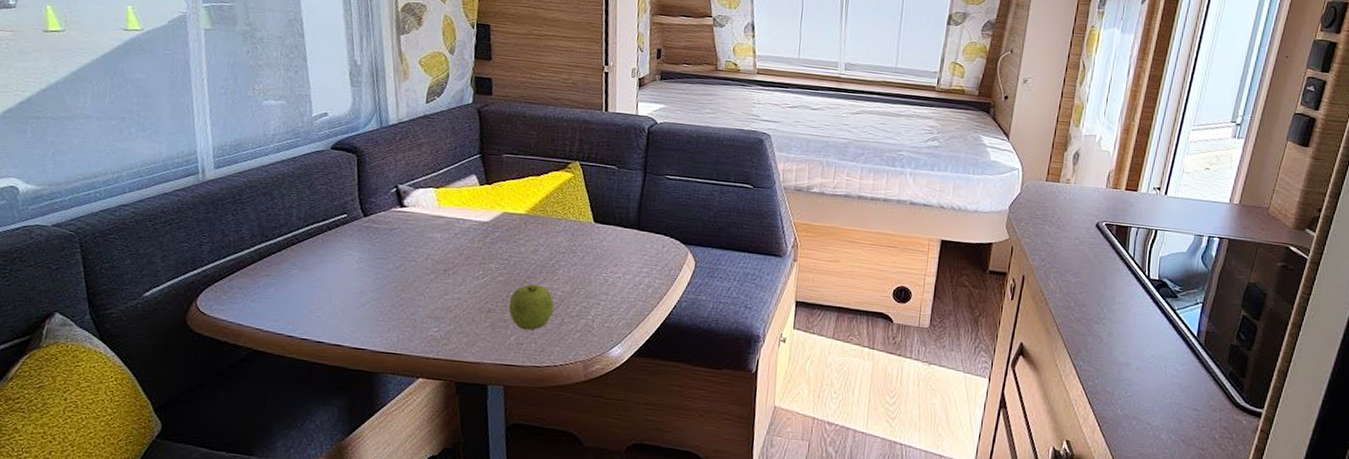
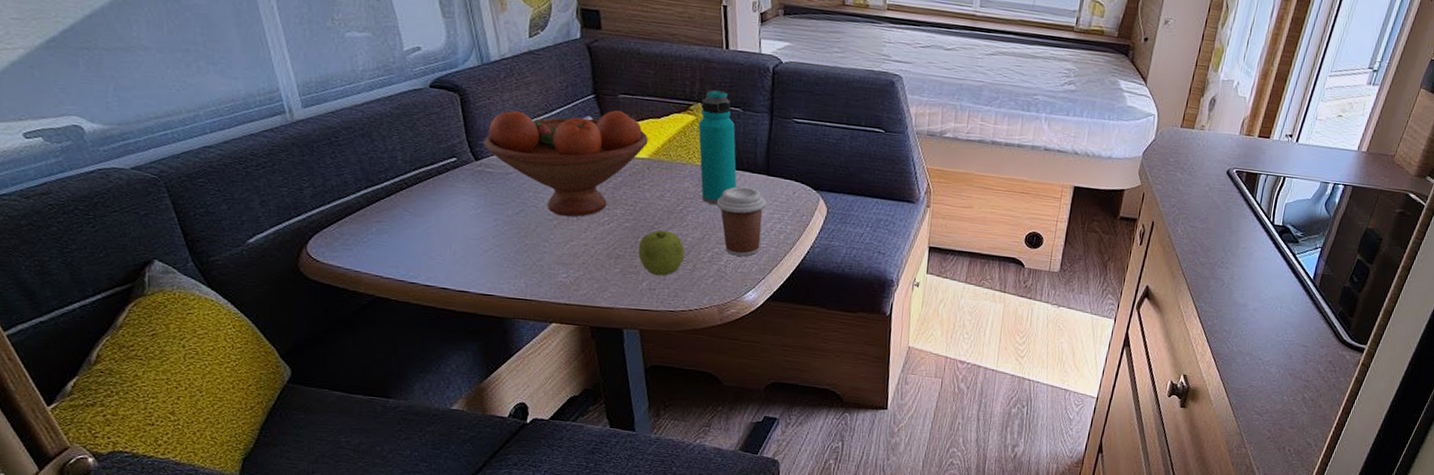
fruit bowl: none [373,169,527,271] -> present [484,110,648,217]
water bottle: none [574,148,610,259] -> present [698,89,737,205]
coffee cup: none [587,241,636,311] -> present [716,186,766,257]

